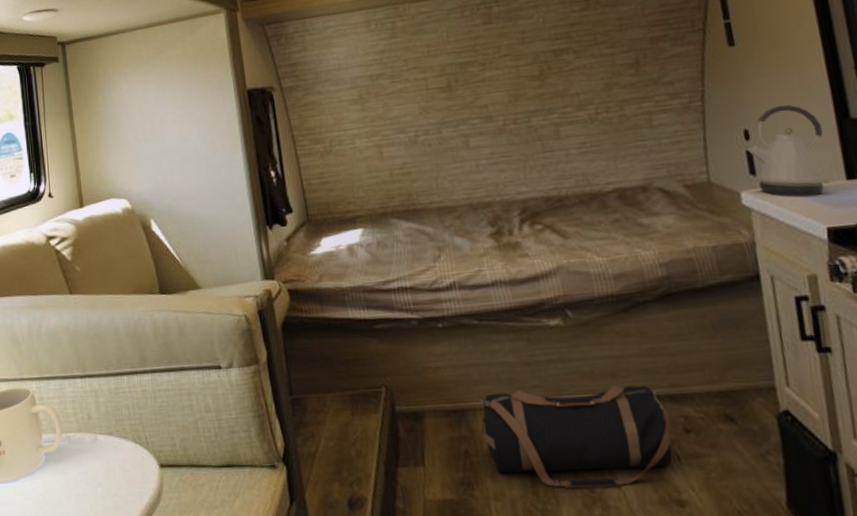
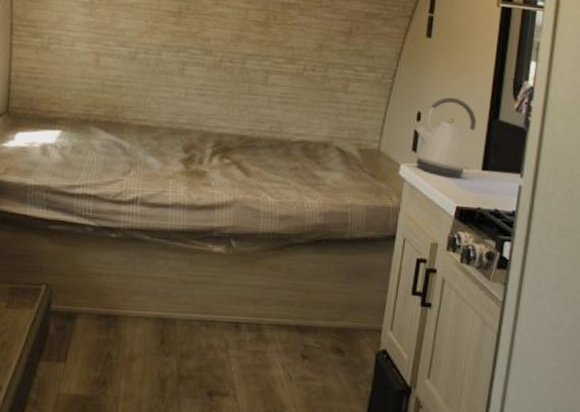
duffel bag: present [478,385,673,489] -> none [126,304,293,399]

